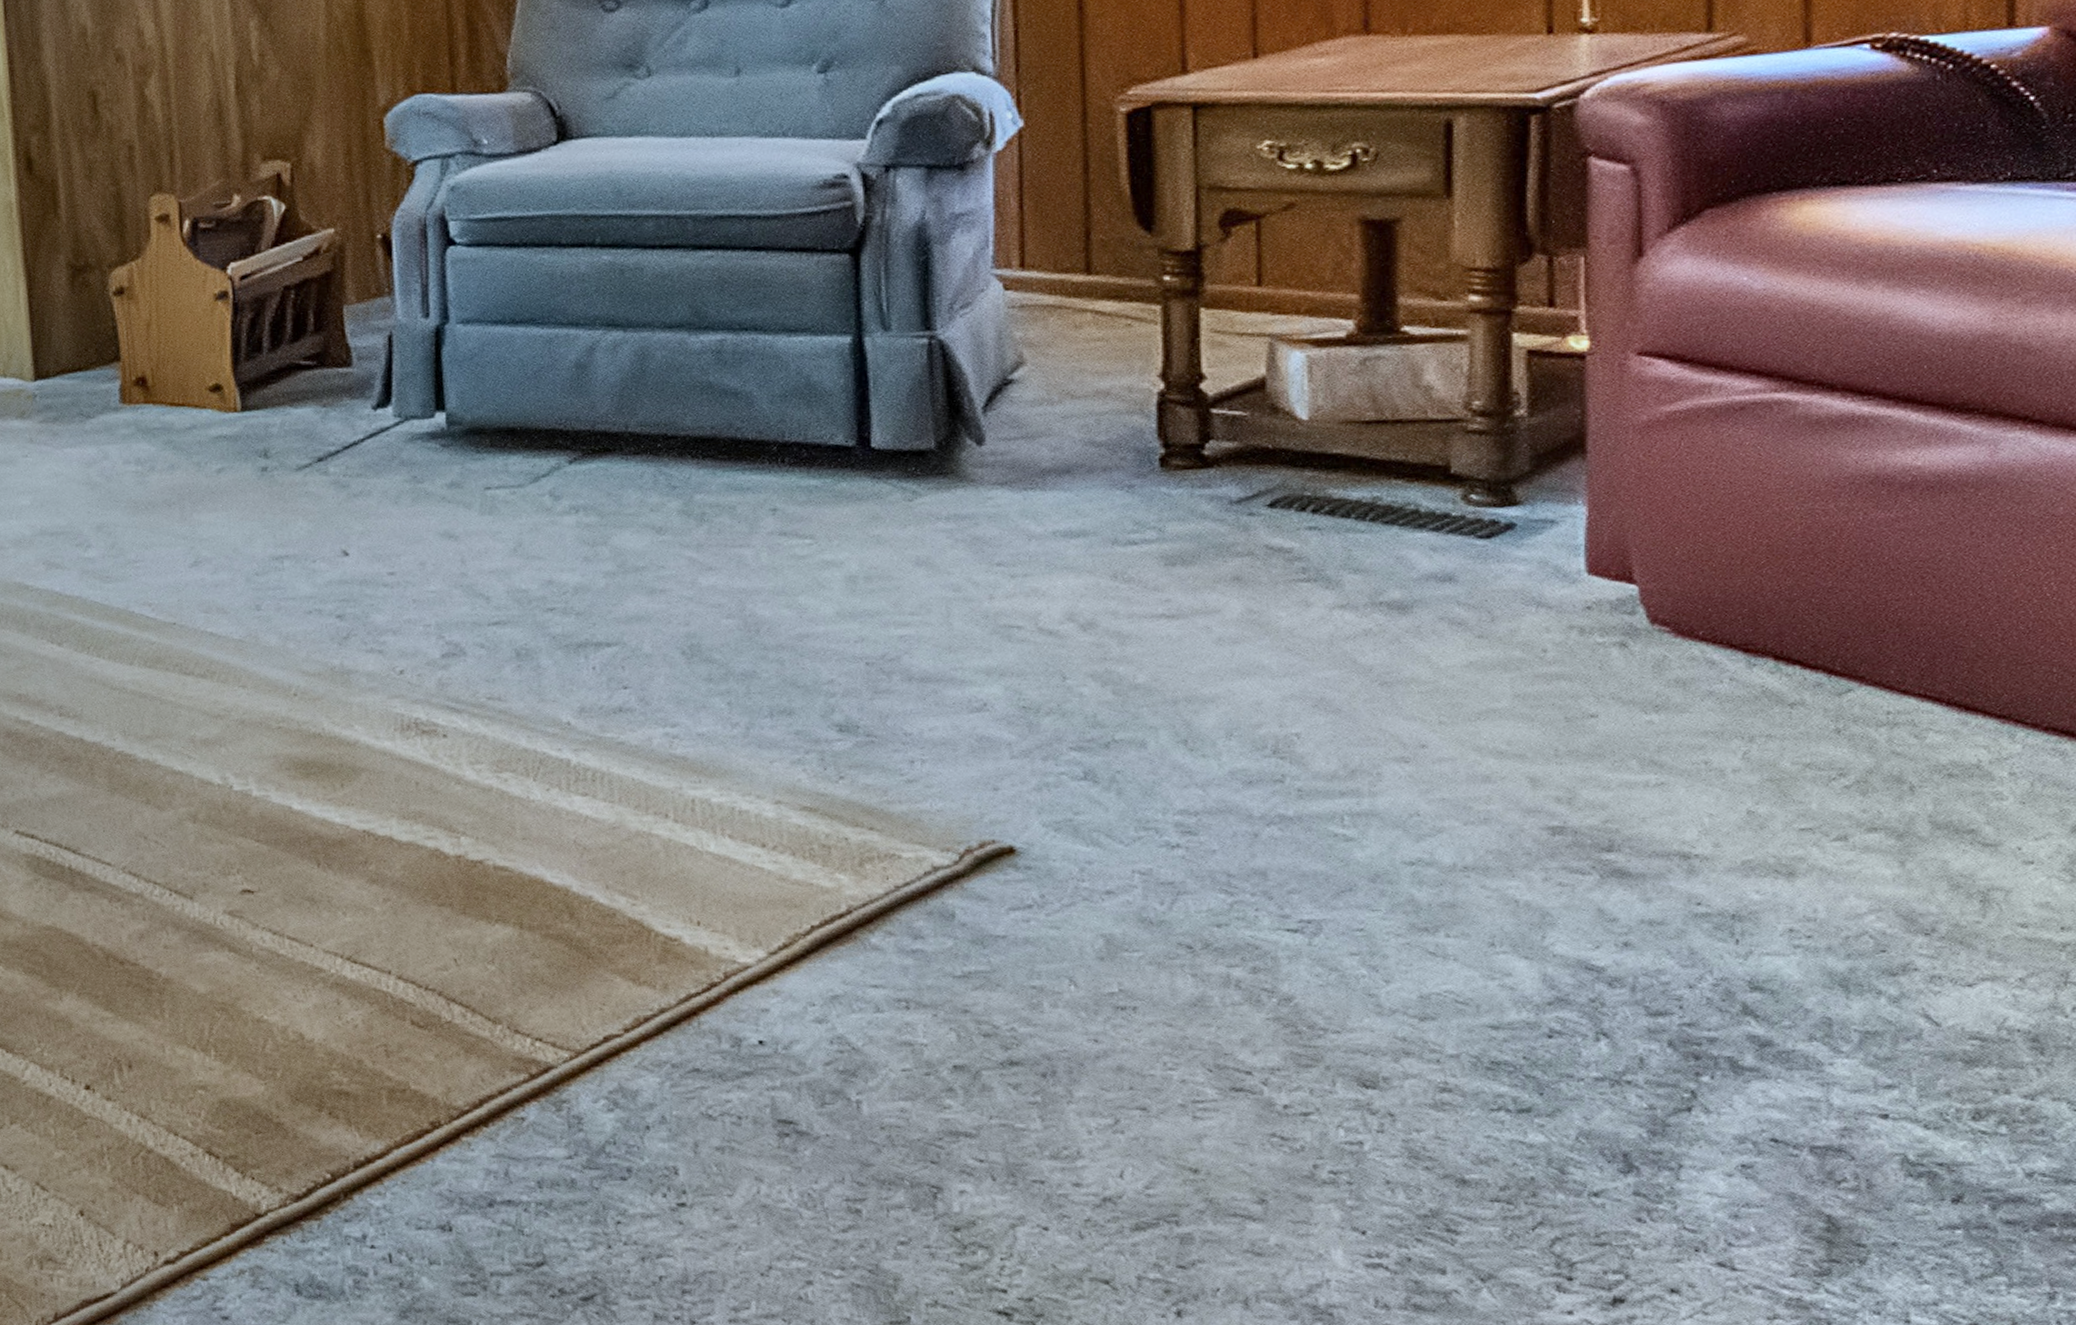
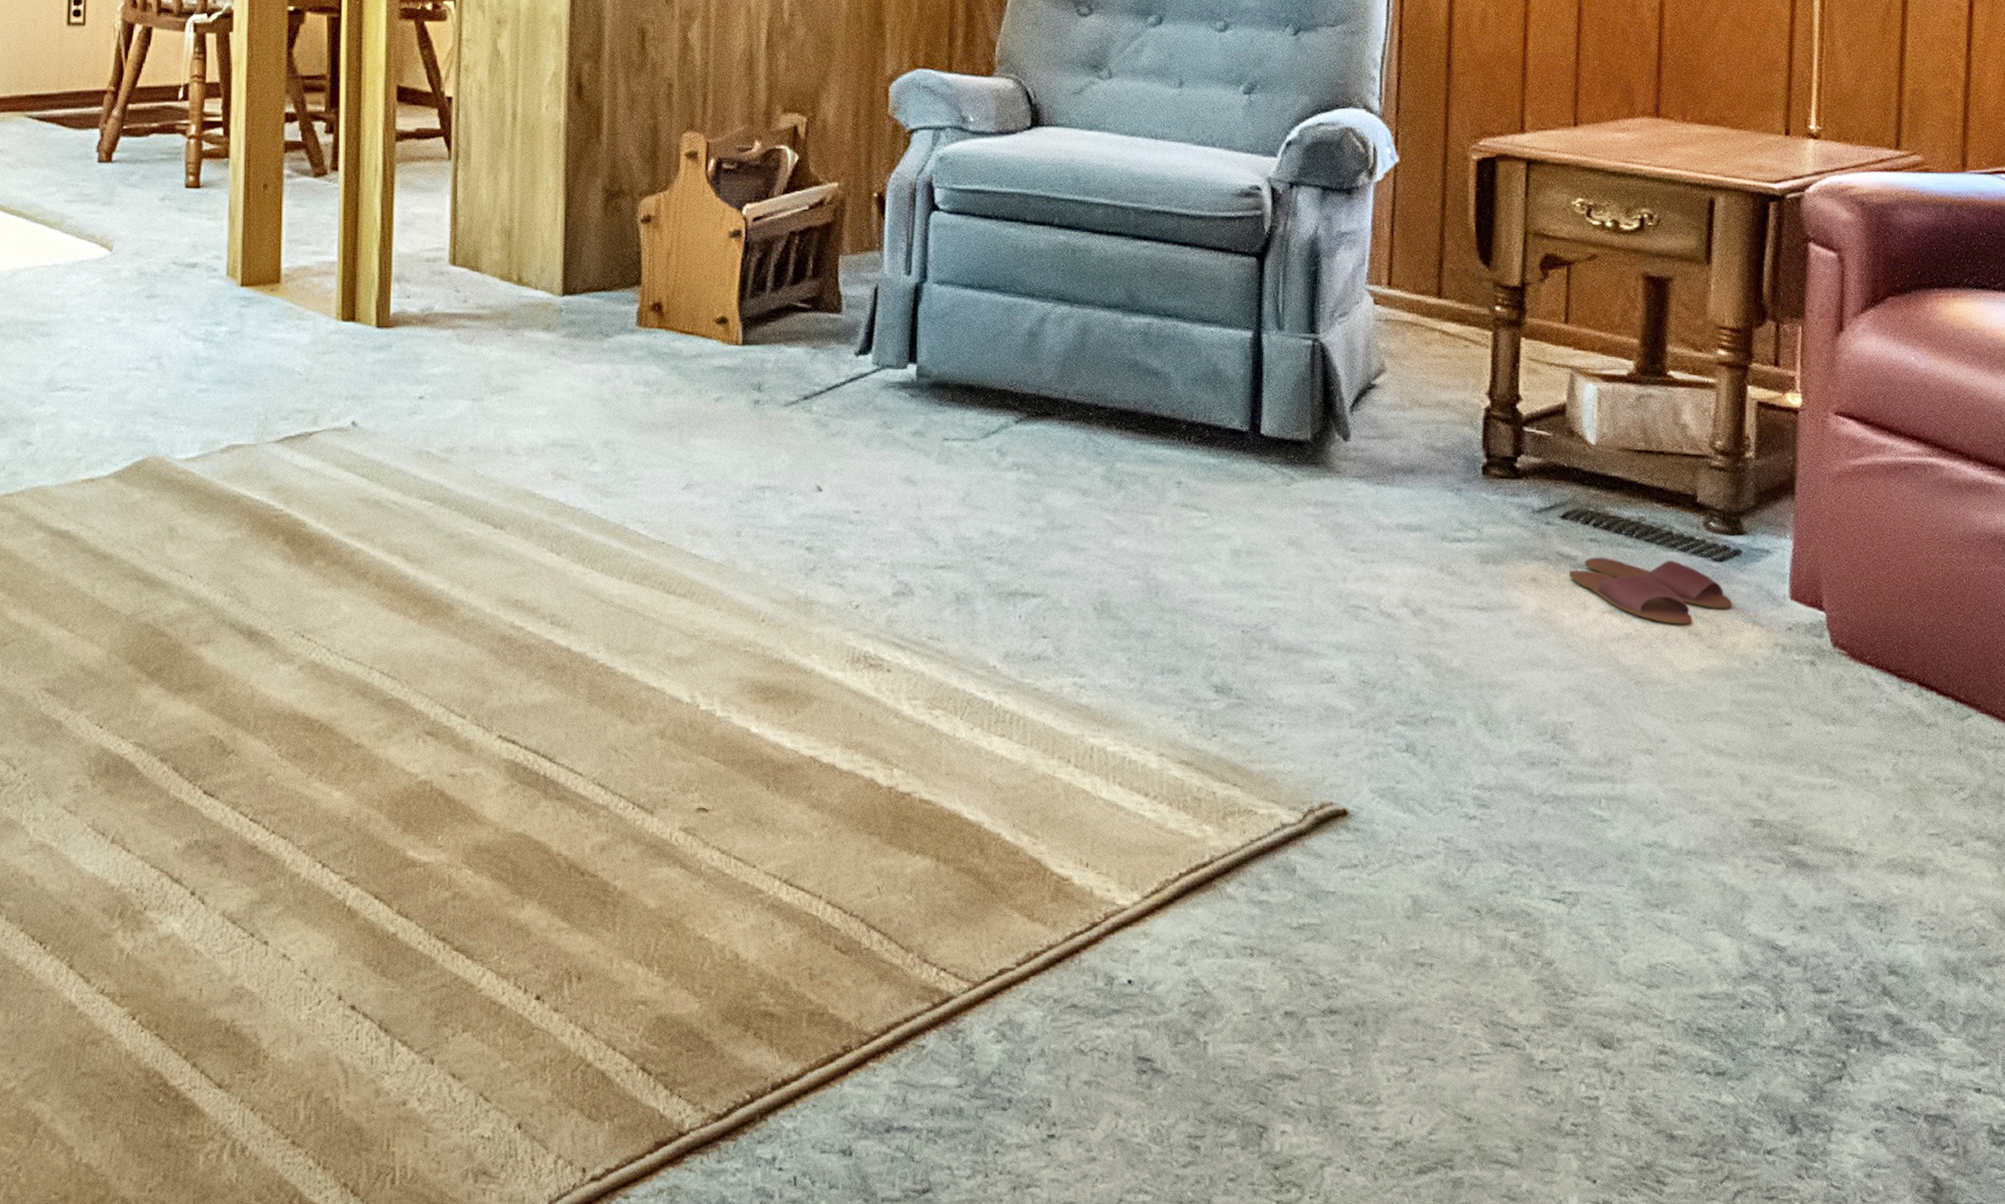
slippers: none [1282,542,1507,615] -> present [1568,557,1732,625]

